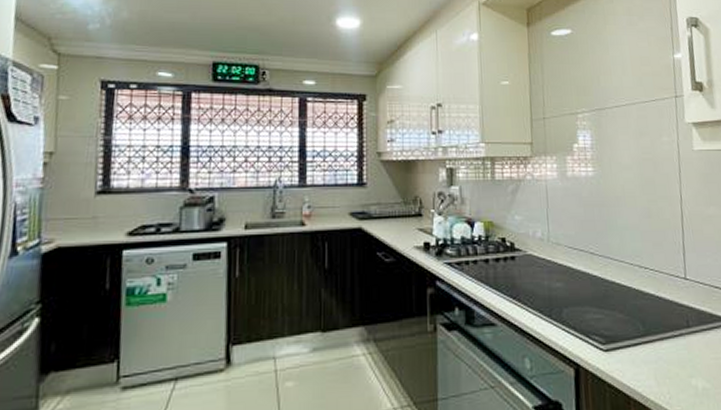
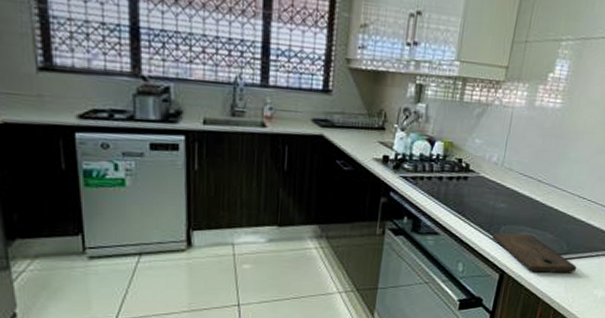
cutting board: none [555,316,661,361] -> present [492,233,576,272]

